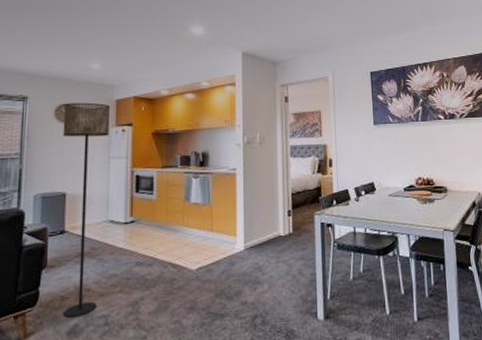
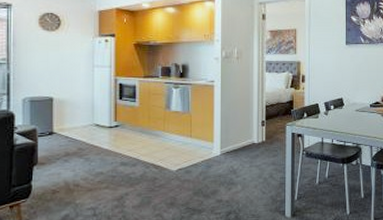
floor lamp: present [63,102,110,318] -> none [48,12,92,208]

